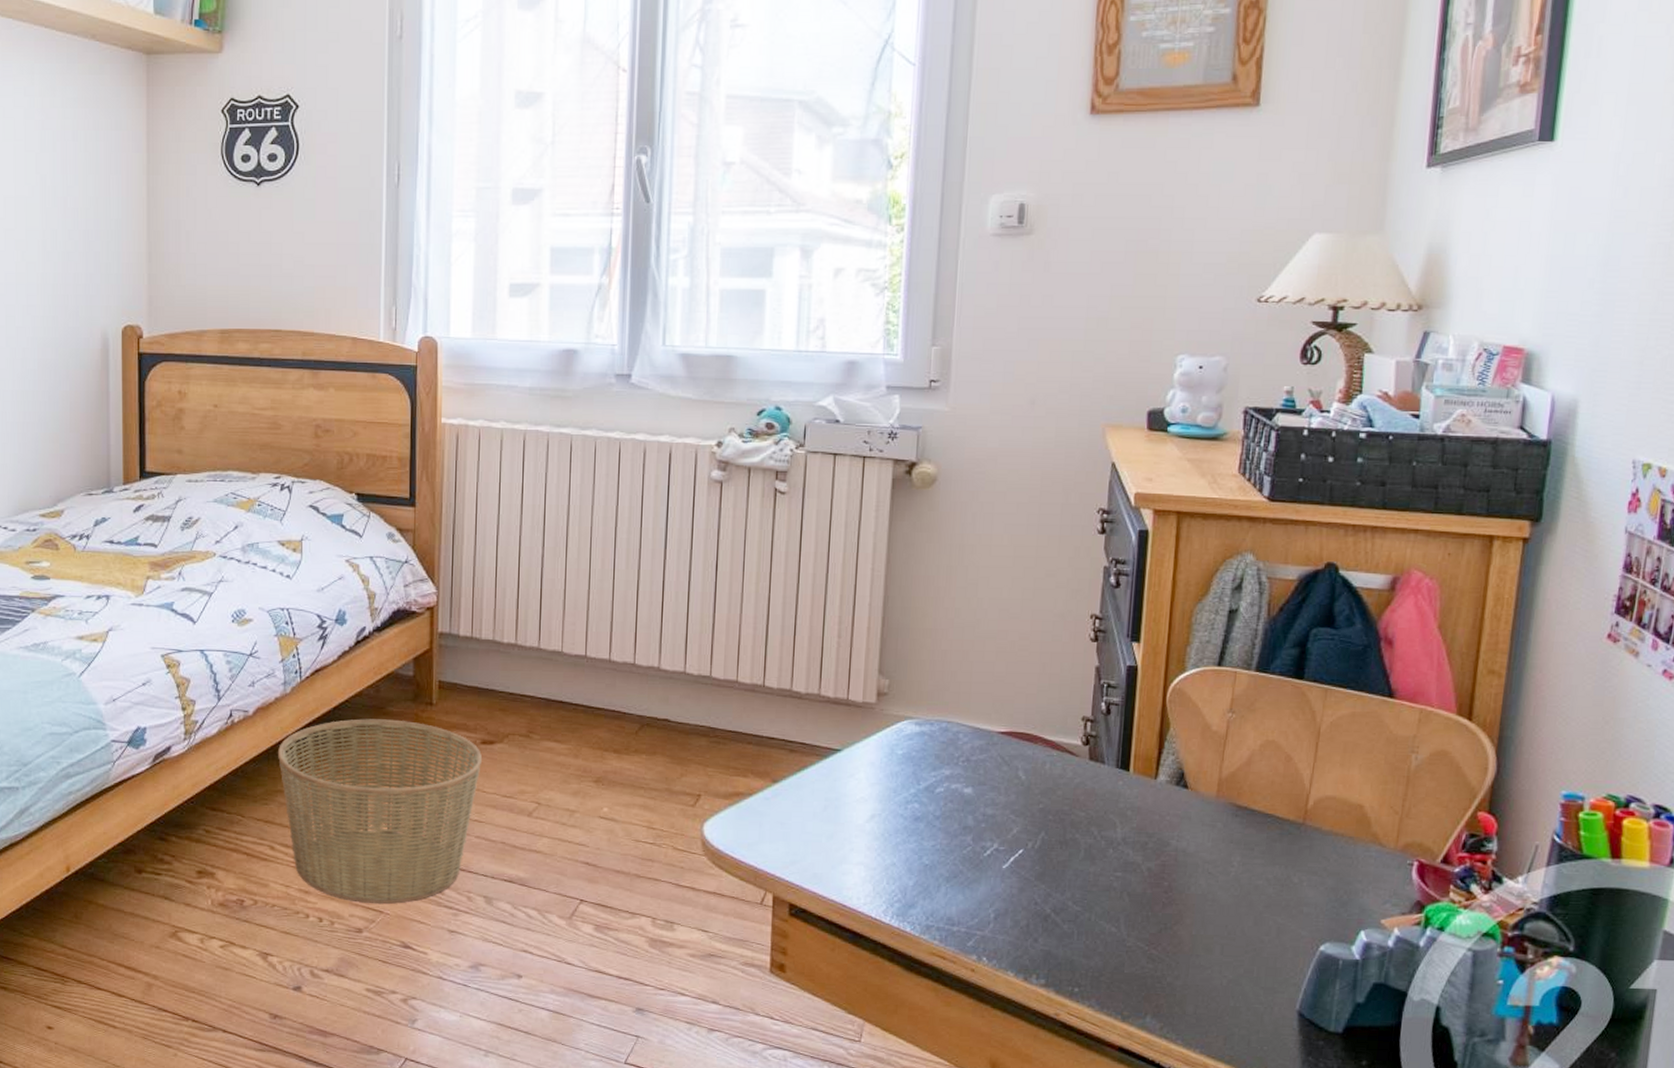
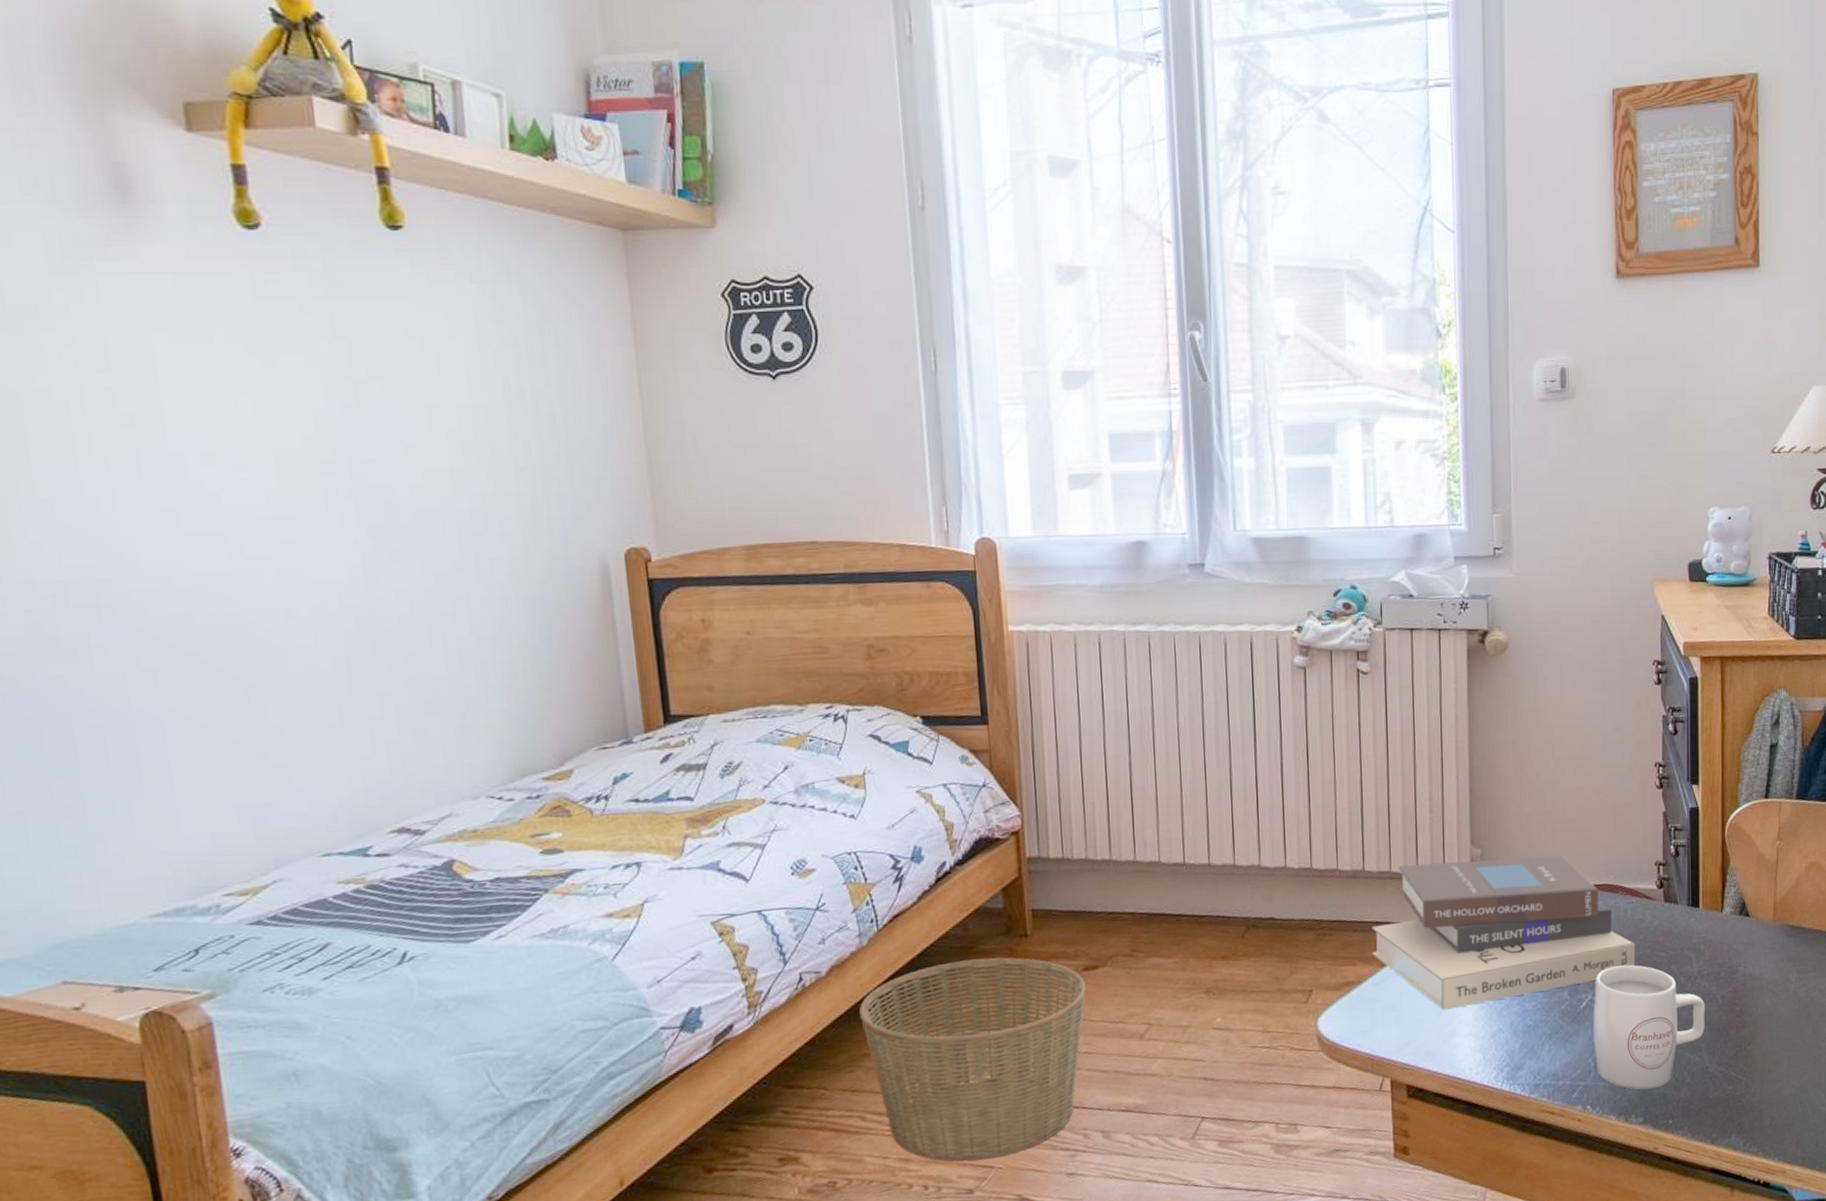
books: none [765,685,1052,835] -> present [1372,855,1636,1010]
mug: none [995,818,1128,952] -> present [1592,964,1706,1090]

